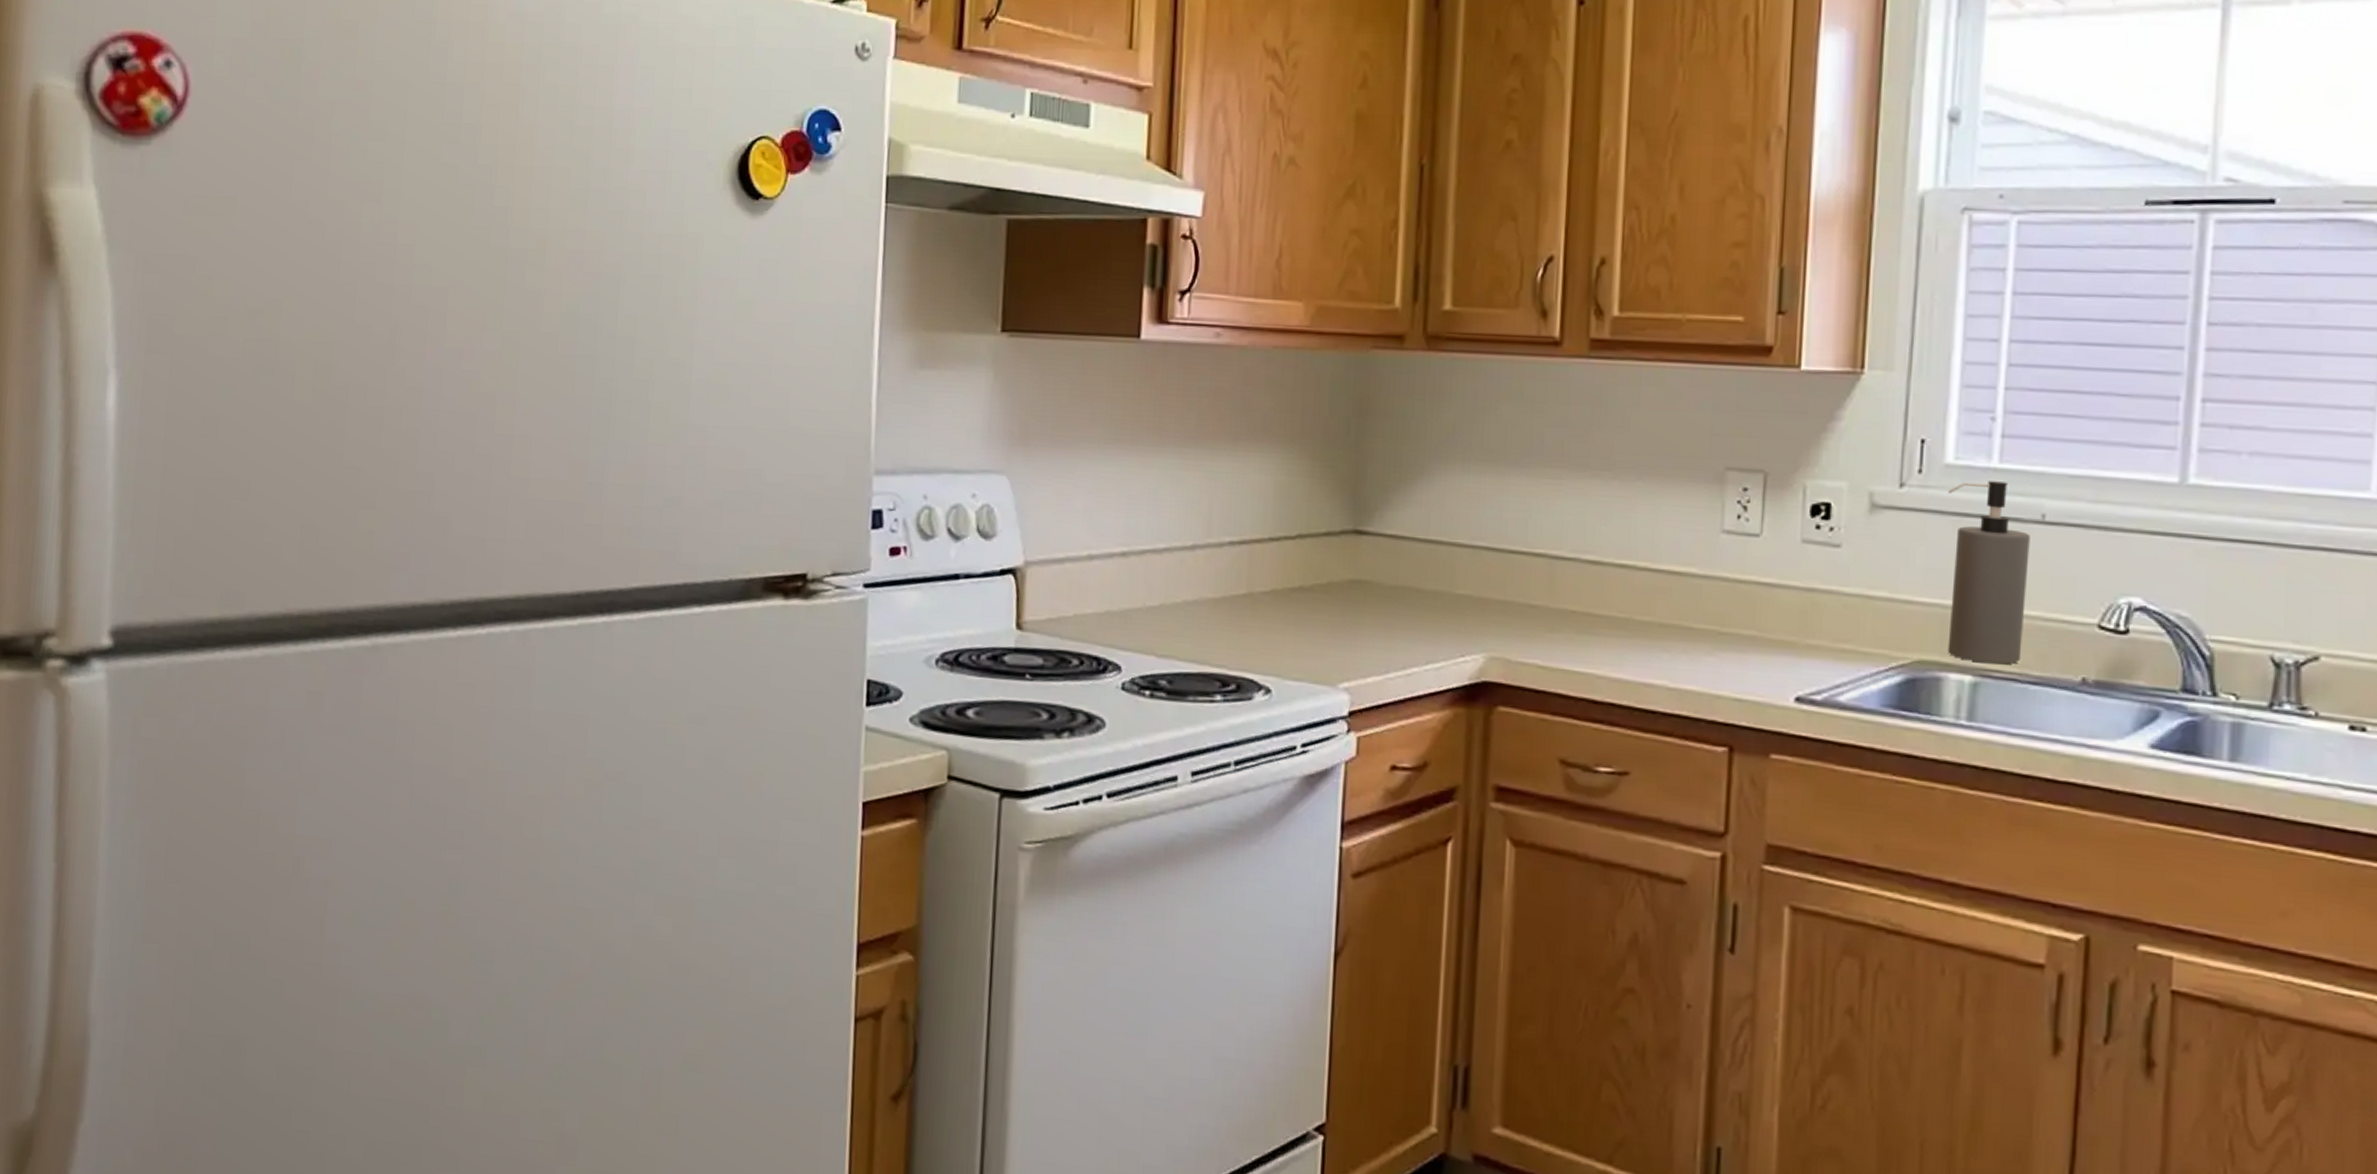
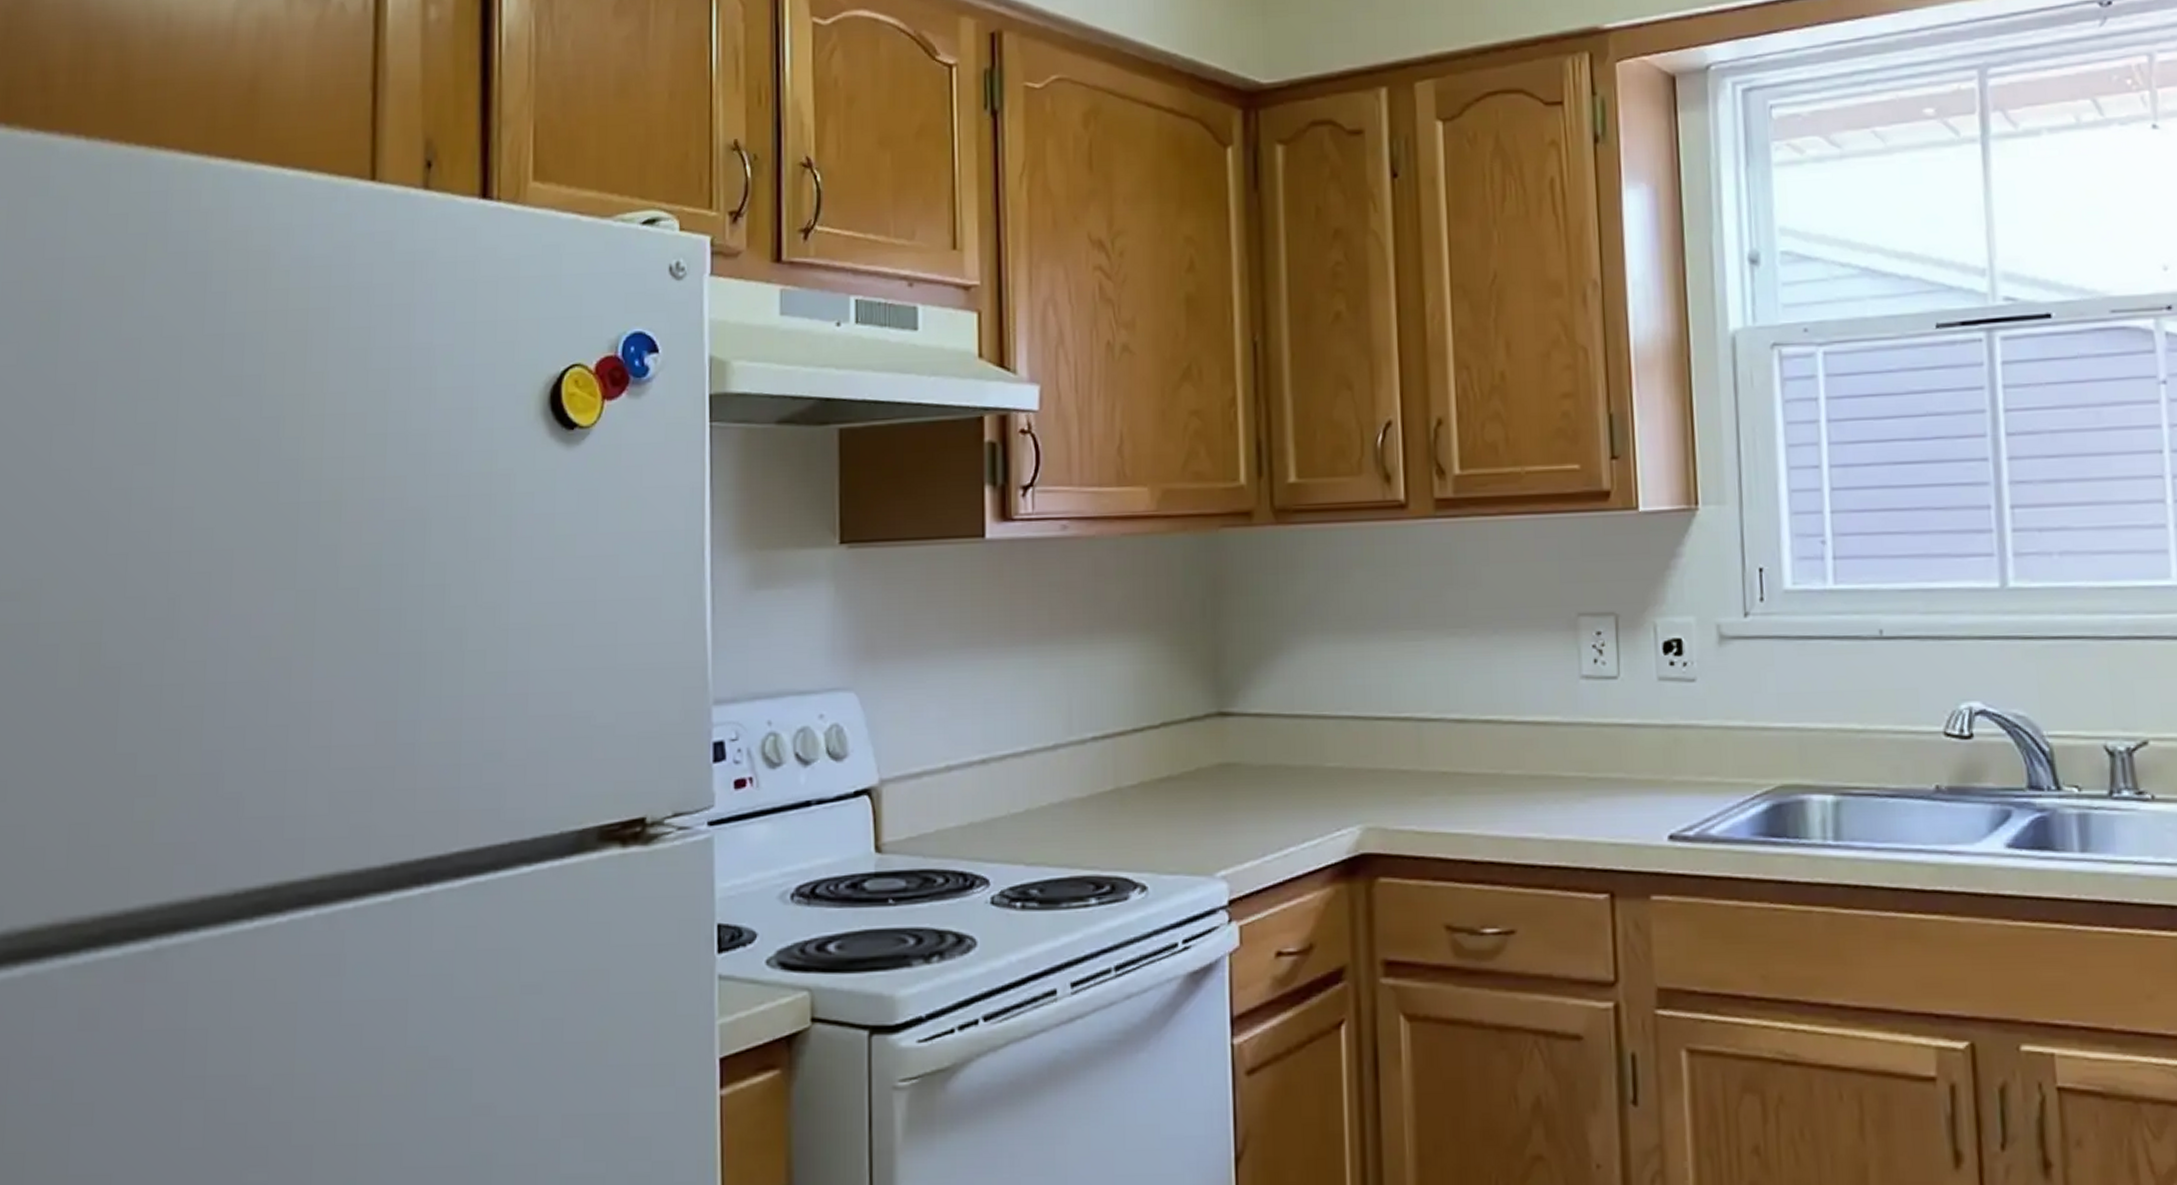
soap dispenser: present [1947,481,2030,664] -> none [1790,602,1877,782]

